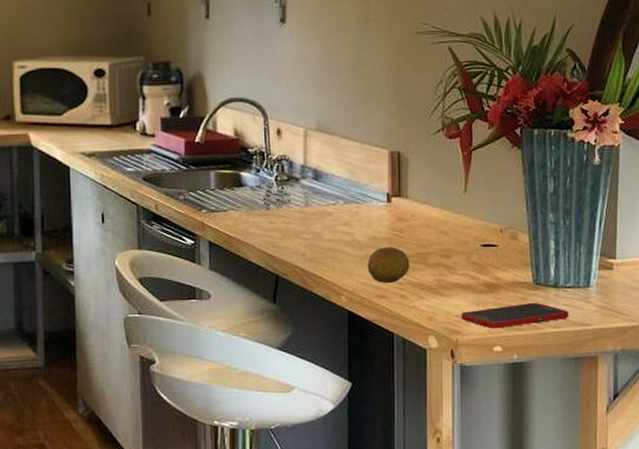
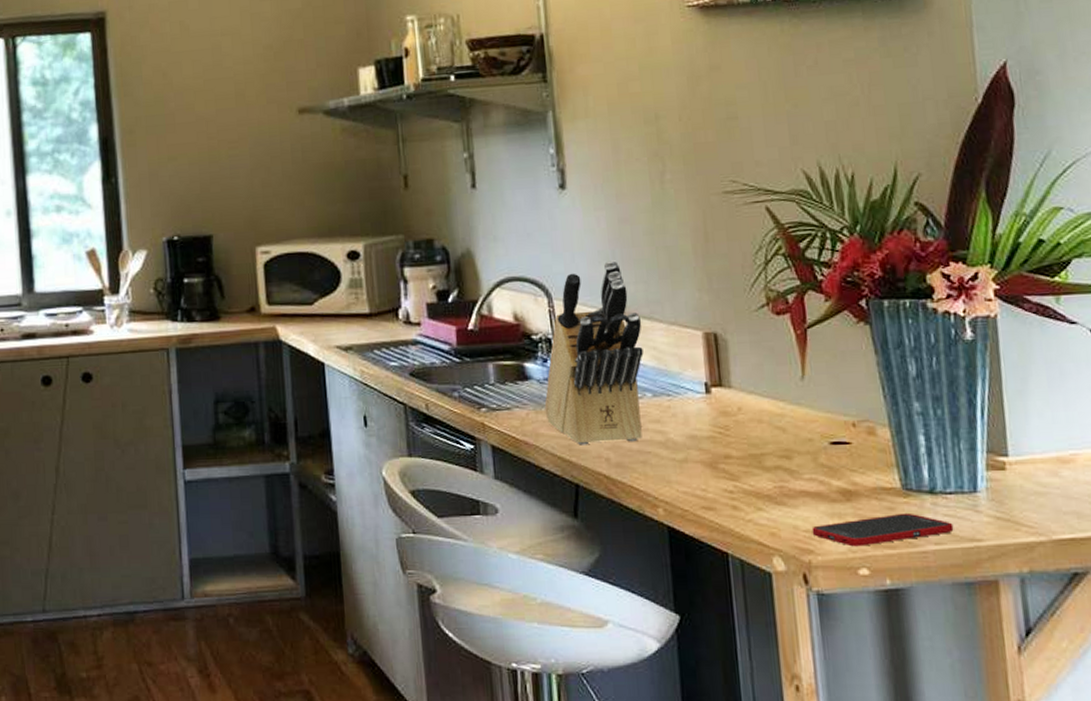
knife block: none [255,87,340,243] -> present [544,260,644,445]
fruit: present [367,247,409,284] -> none [687,447,741,493]

